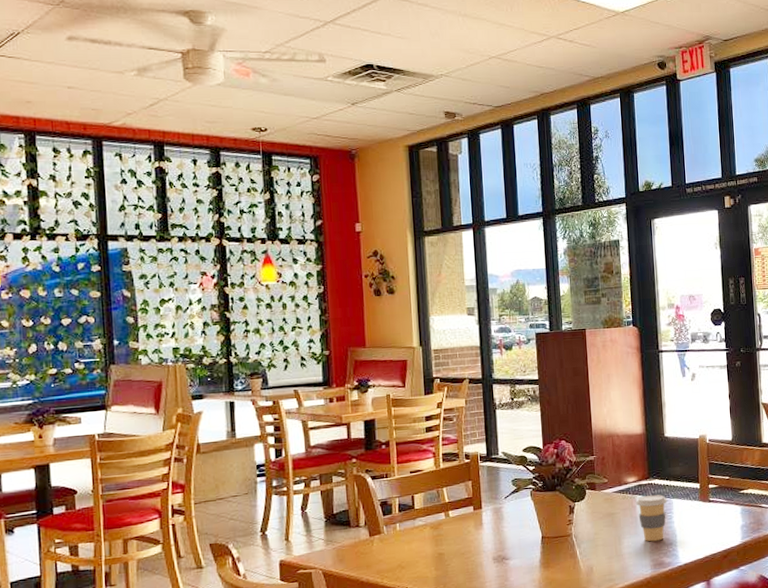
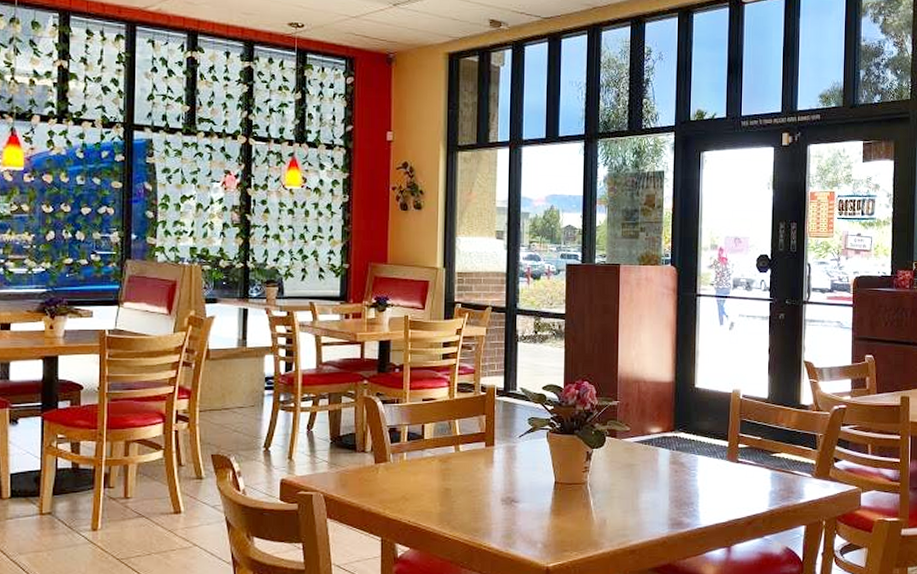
coffee cup: present [635,494,667,542] -> none [657,448,692,499]

